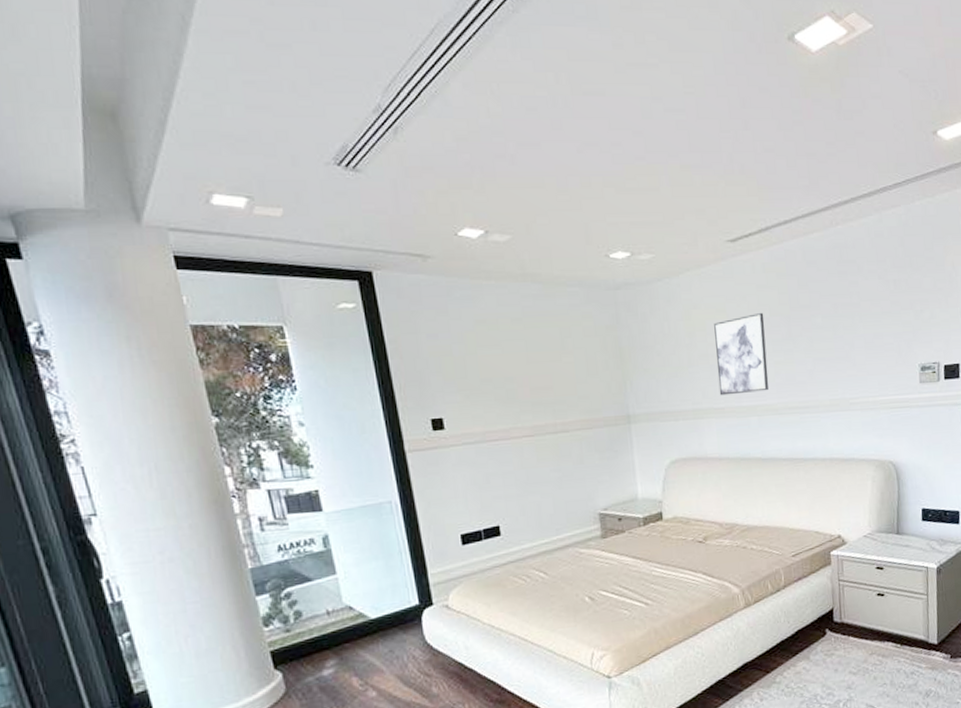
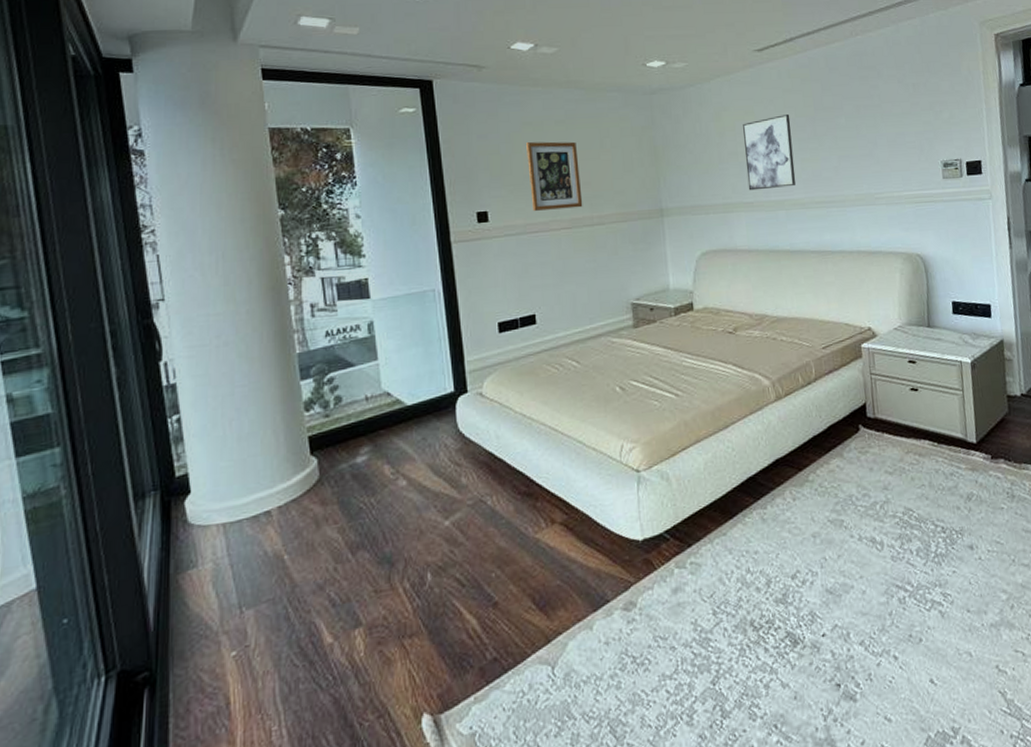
wall art: none [481,342,545,418] -> present [526,141,583,211]

